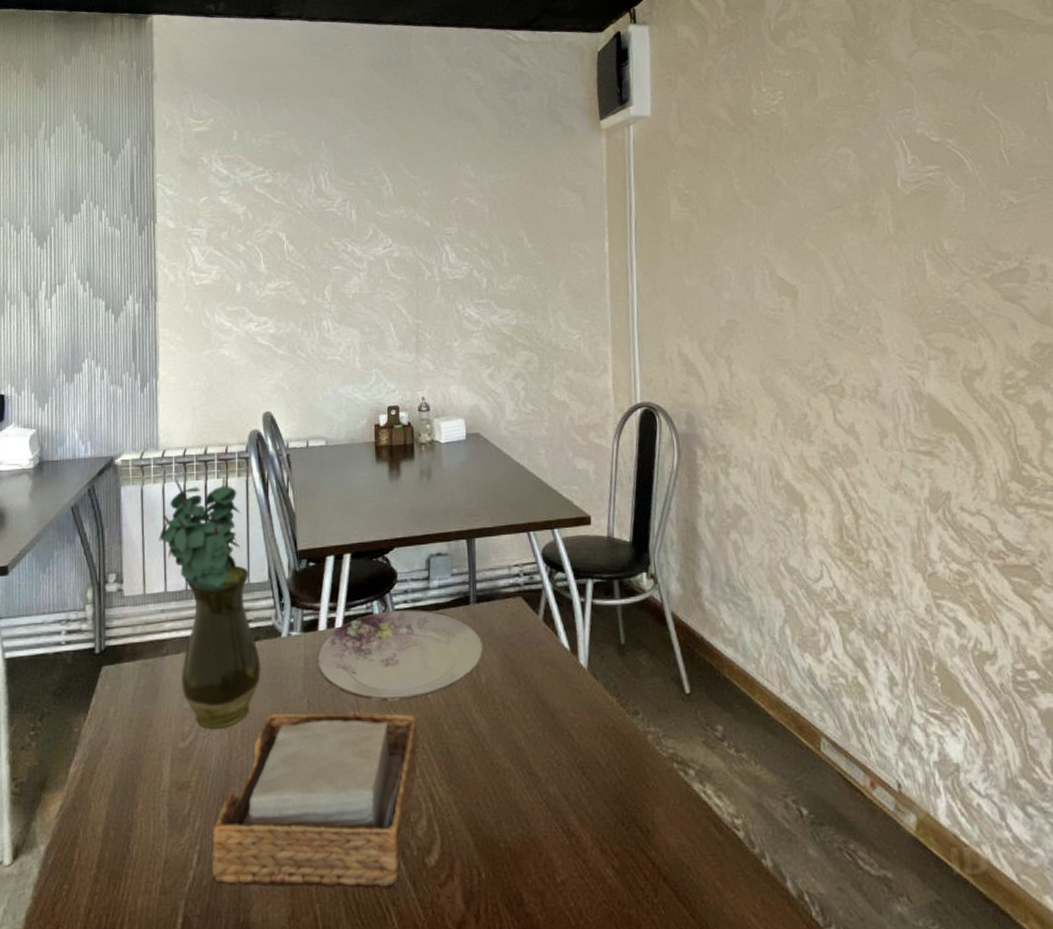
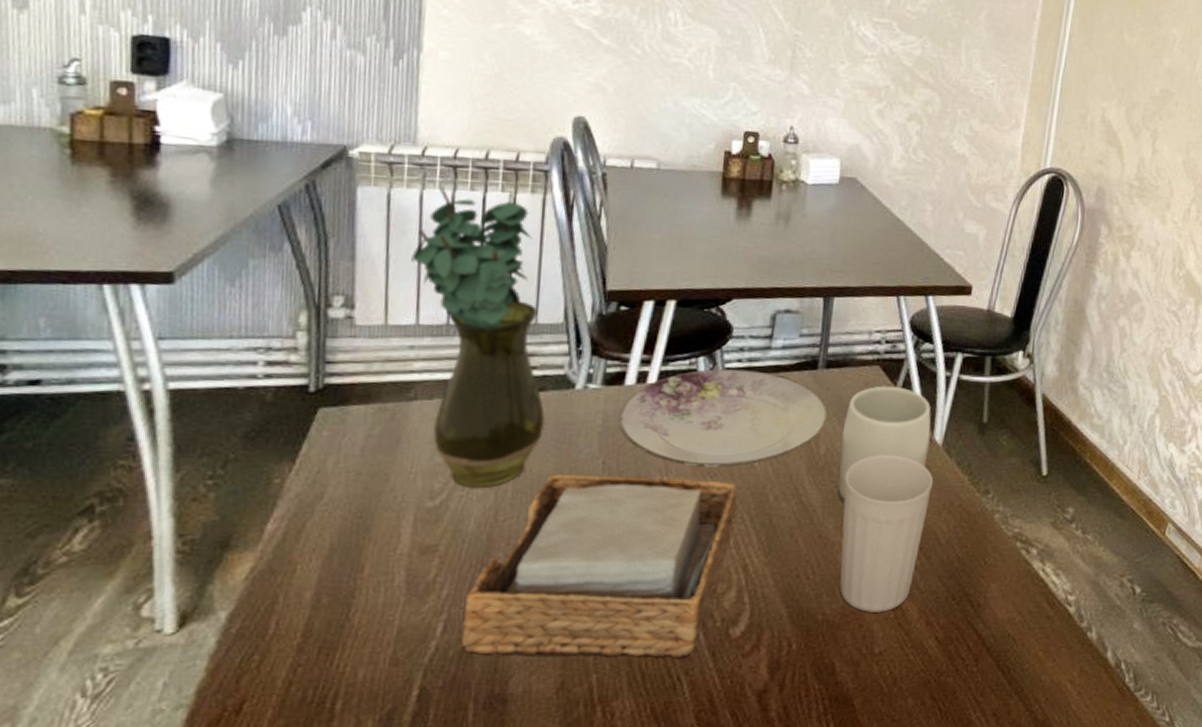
mug: none [498,615,577,730] -> present [837,385,932,503]
cup: none [506,680,585,840] -> present [840,454,933,612]

